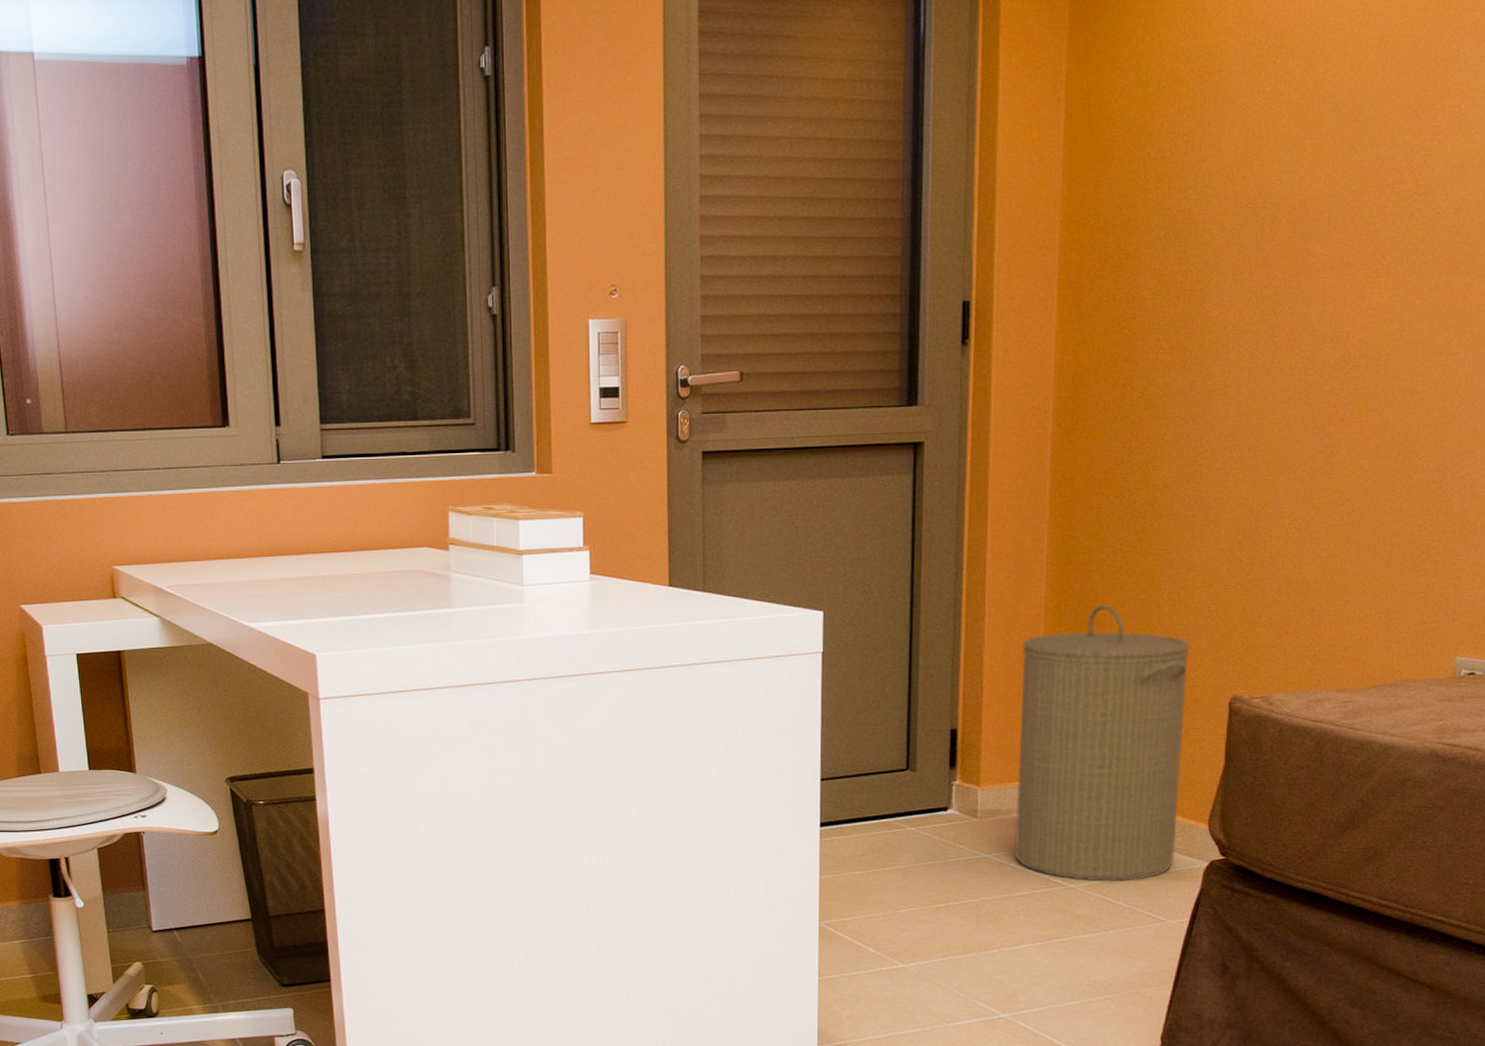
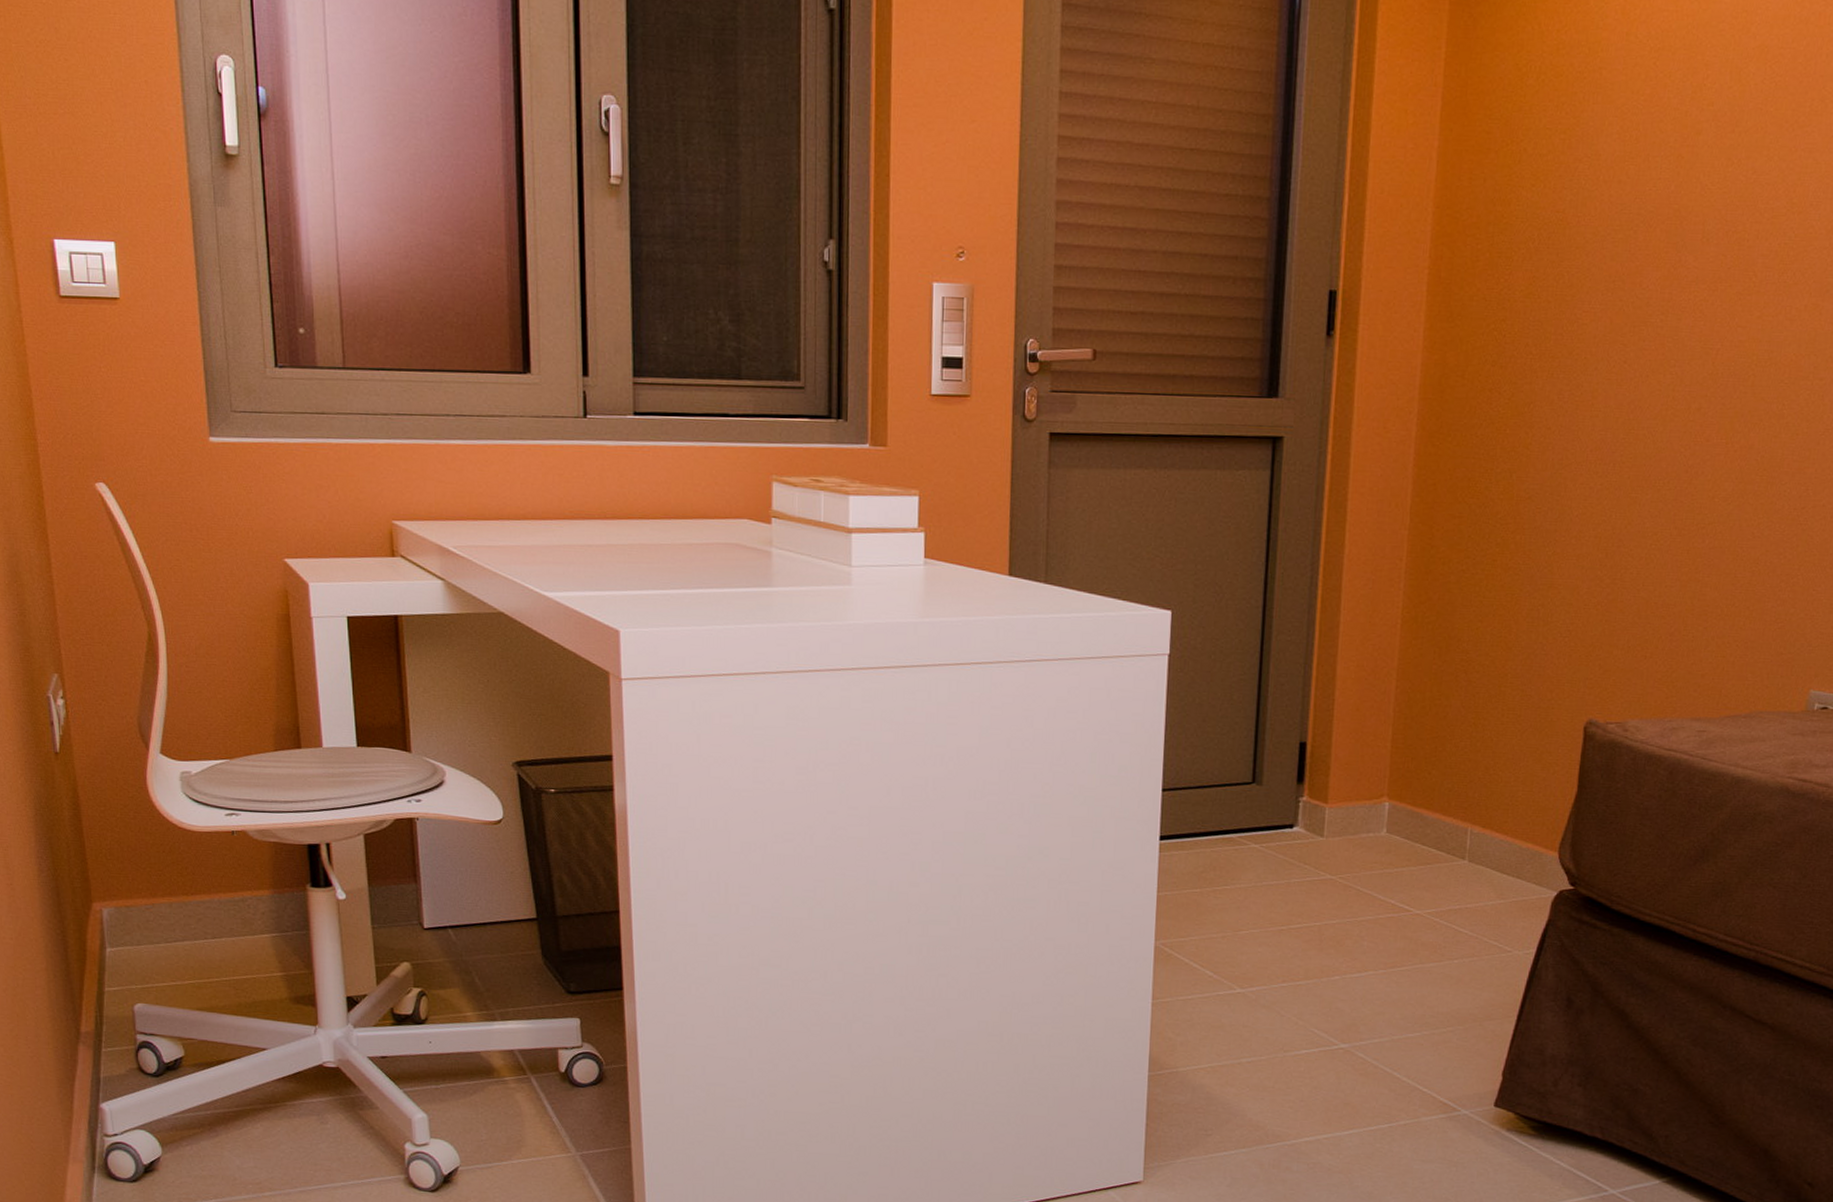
laundry hamper: present [1013,605,1190,882] -> none [1360,619,1547,910]

